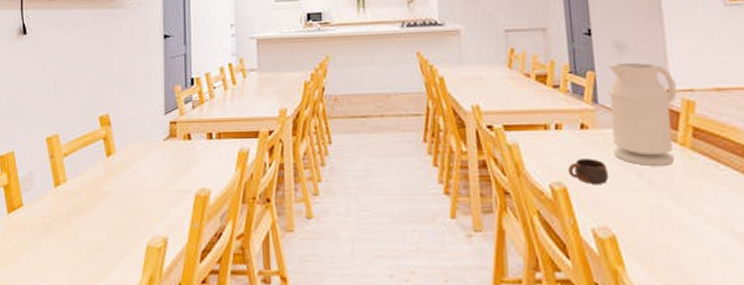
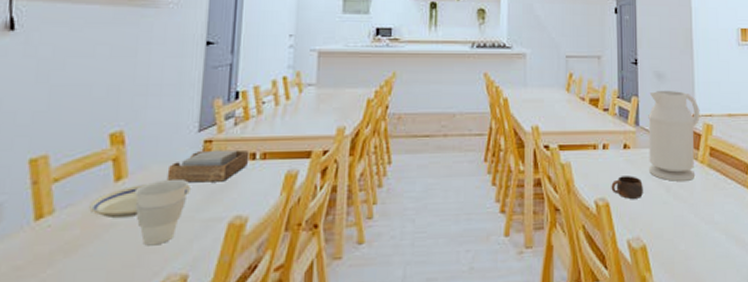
plate: none [91,159,164,186] -> present [89,184,192,218]
cup: none [121,155,161,211] -> present [134,178,189,246]
napkin holder: none [144,130,207,159] -> present [166,149,250,183]

